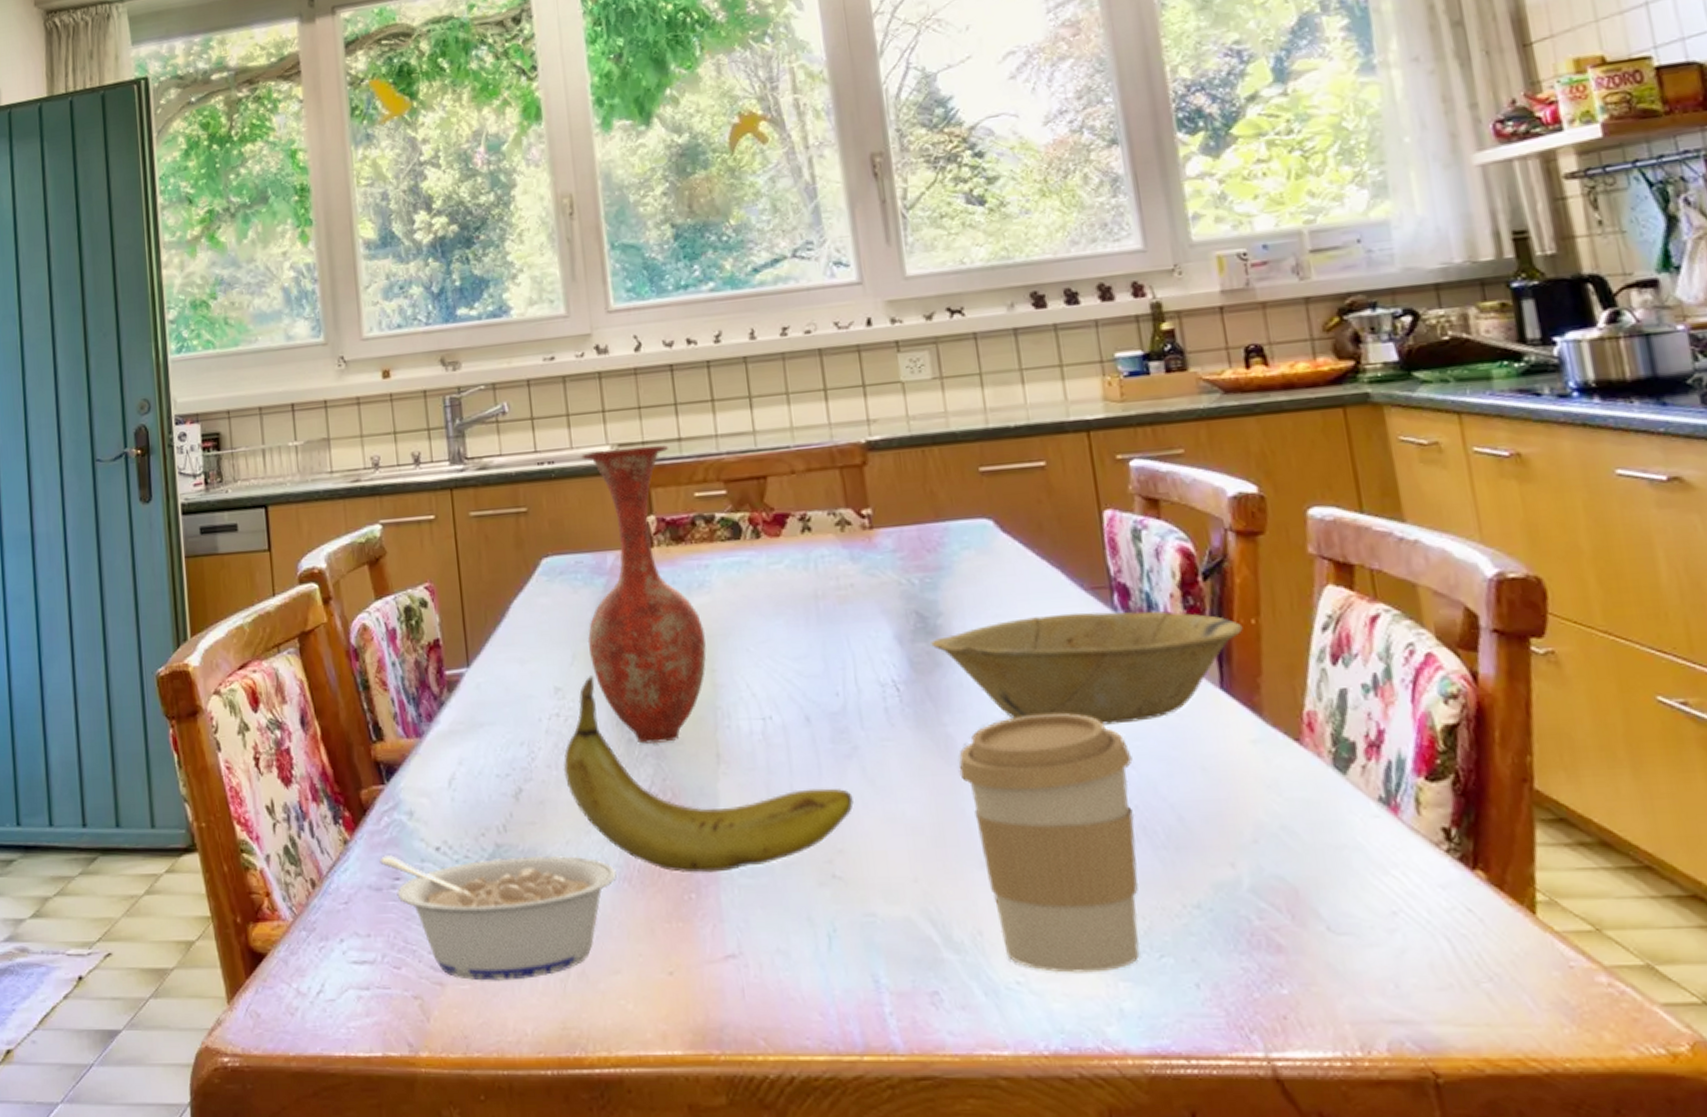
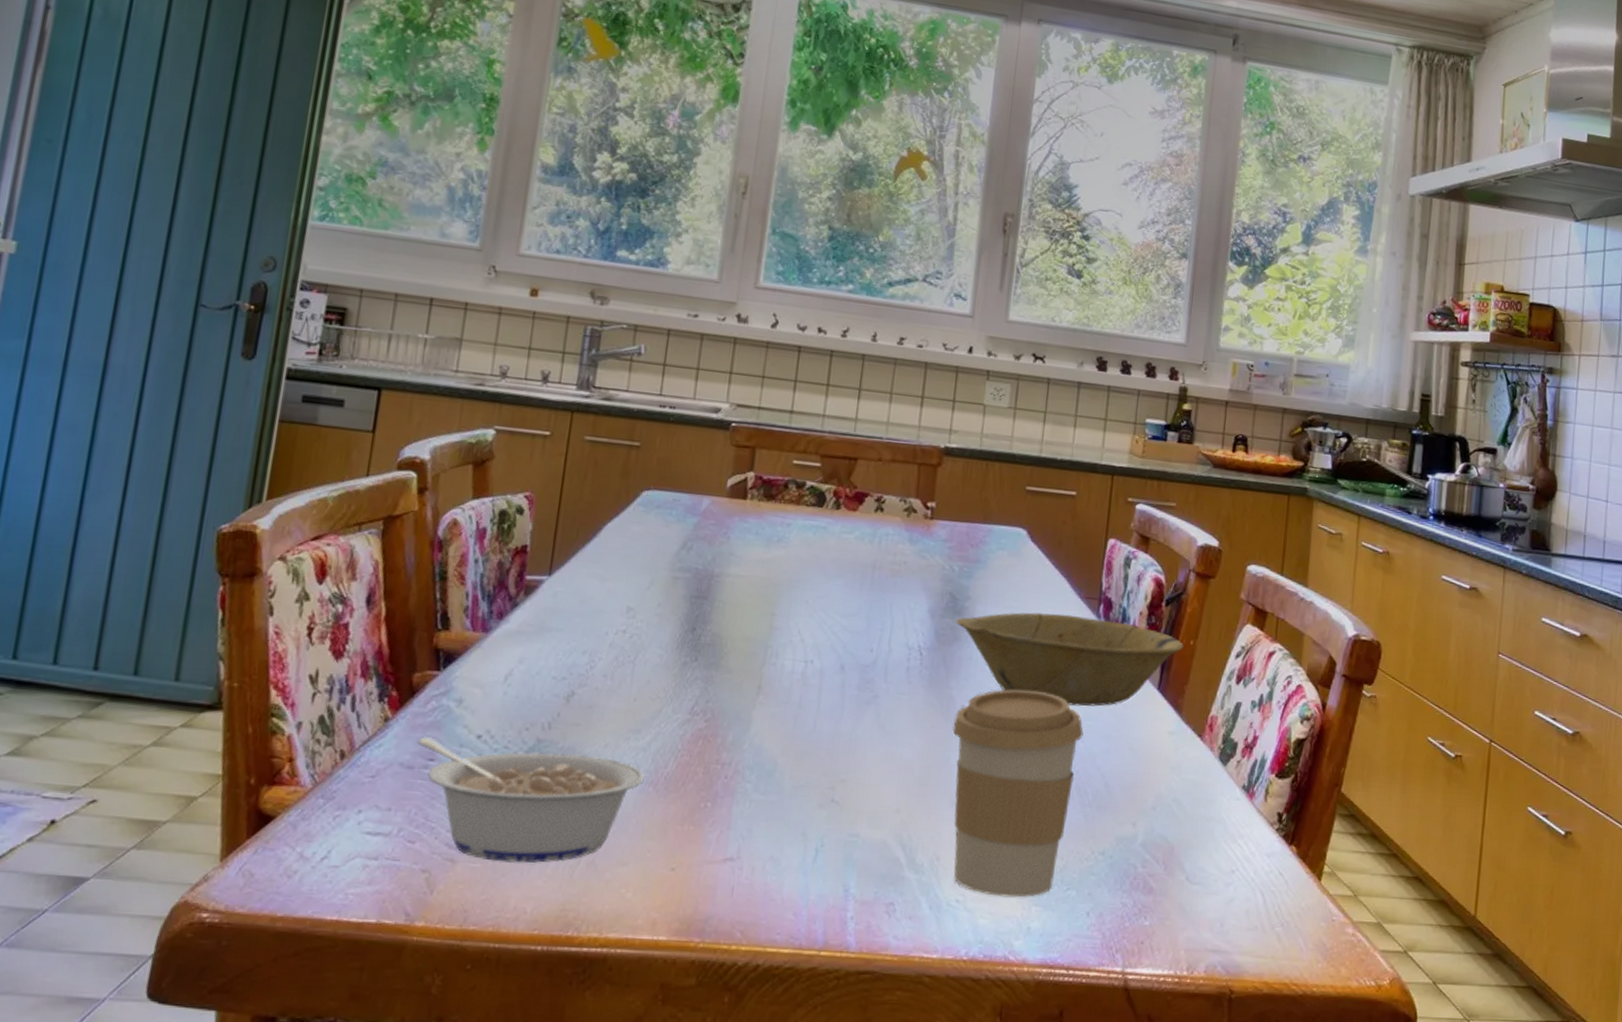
fruit: present [563,675,854,873] -> none [617,602,864,787]
vase: present [581,445,707,744] -> none [666,405,780,670]

